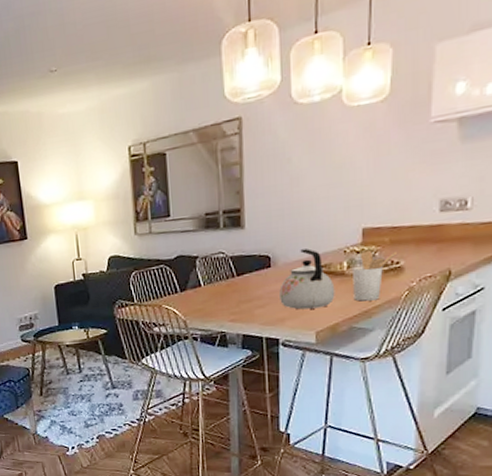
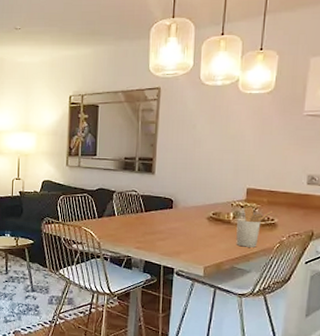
kettle: present [279,248,335,310] -> none [177,198,222,248]

